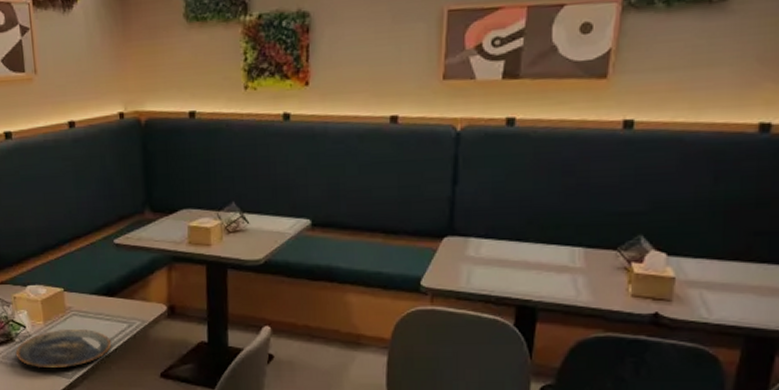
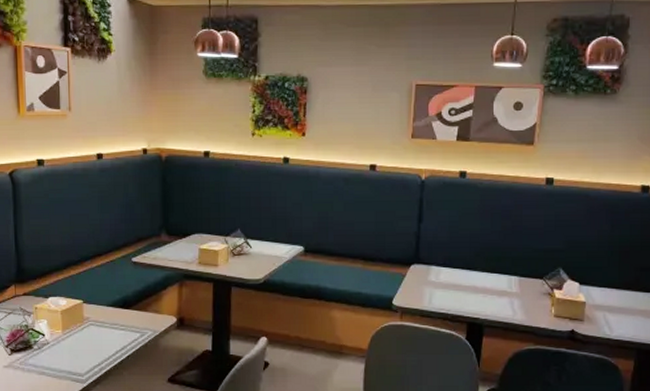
plate: present [15,328,112,369] -> none [33,337,125,374]

